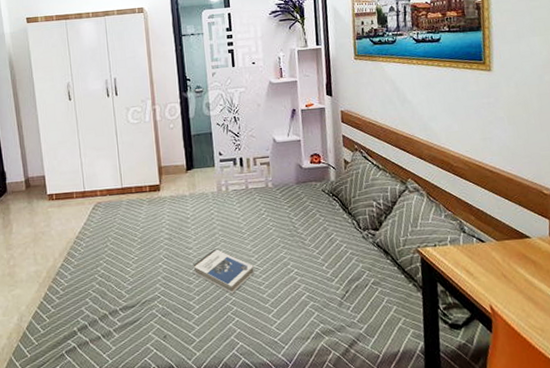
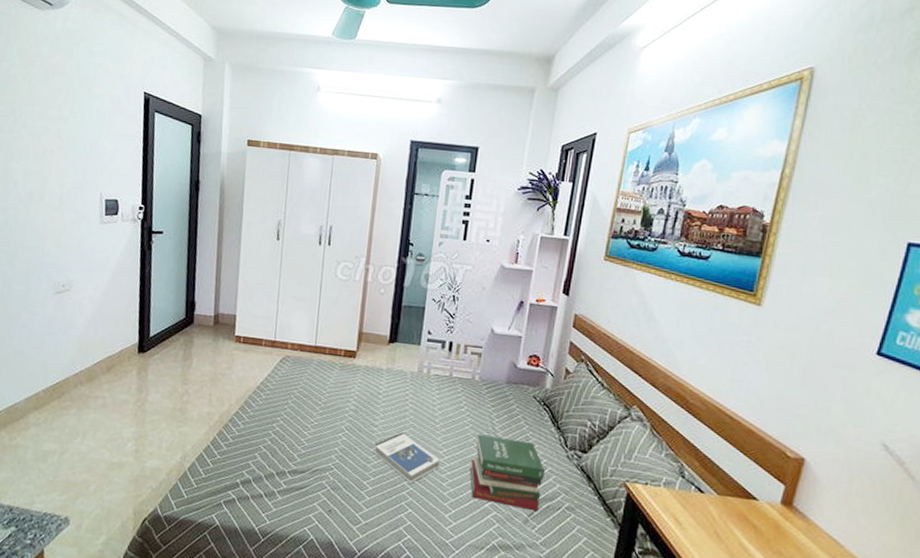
books: none [281,232,349,294] -> present [469,433,545,512]

